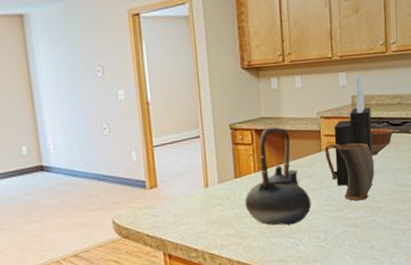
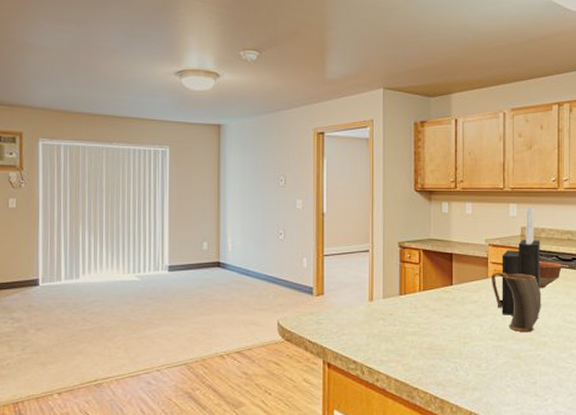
teapot: present [245,127,312,226] -> none [408,249,475,349]

